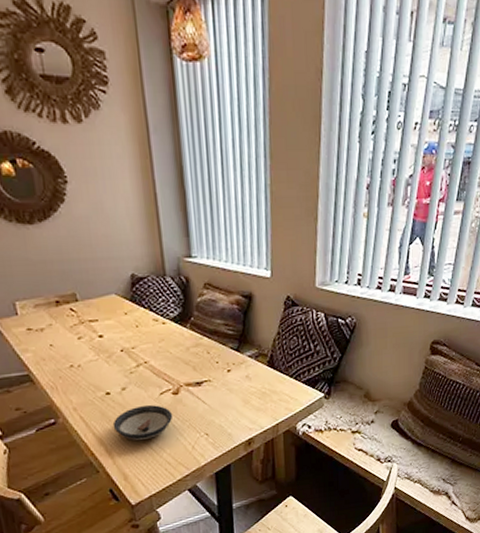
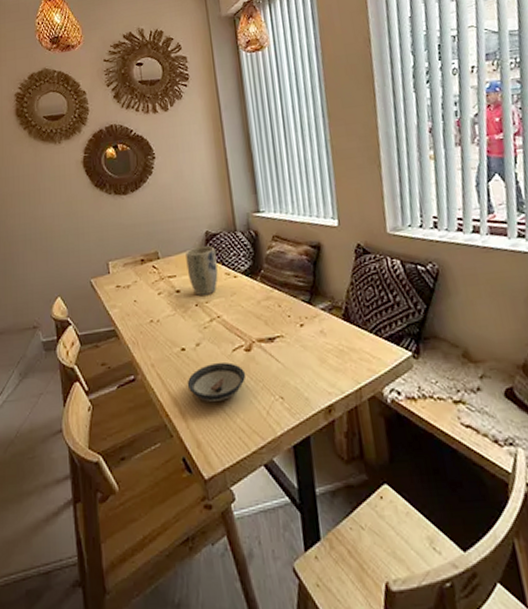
plant pot: none [108,290,145,342] -> present [185,246,218,297]

